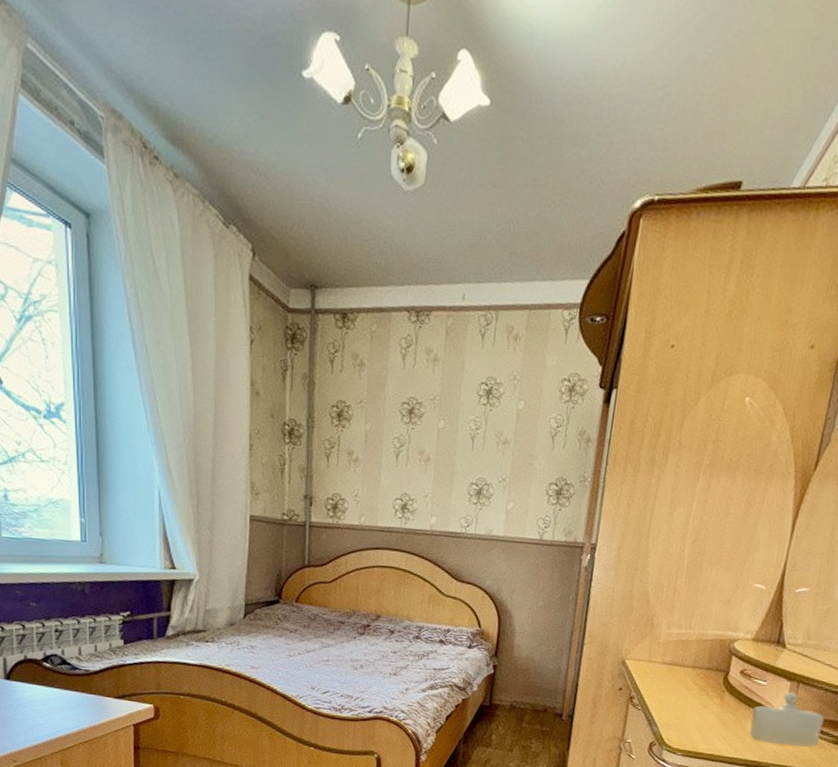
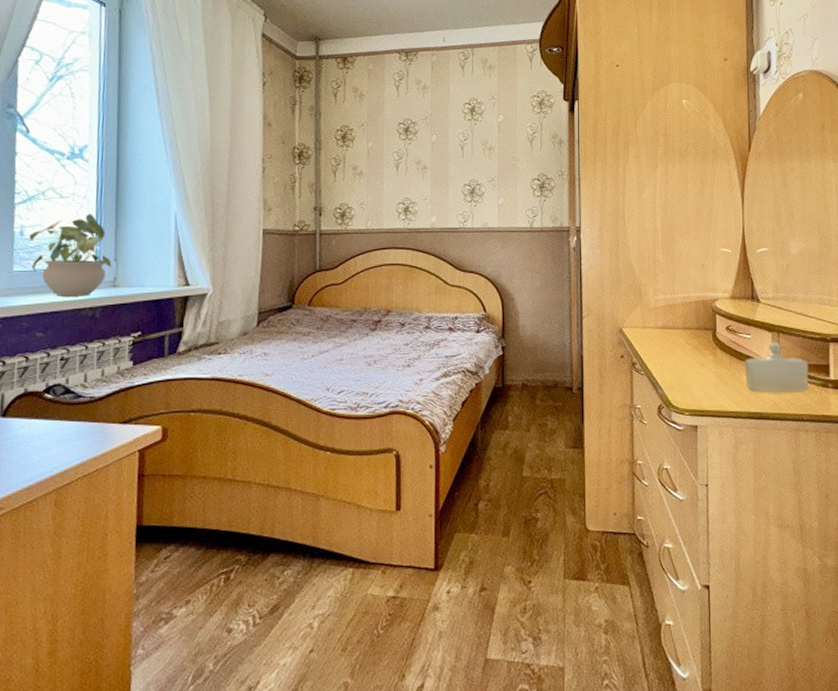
potted plant: none [13,482,97,570] -> present [29,214,112,296]

